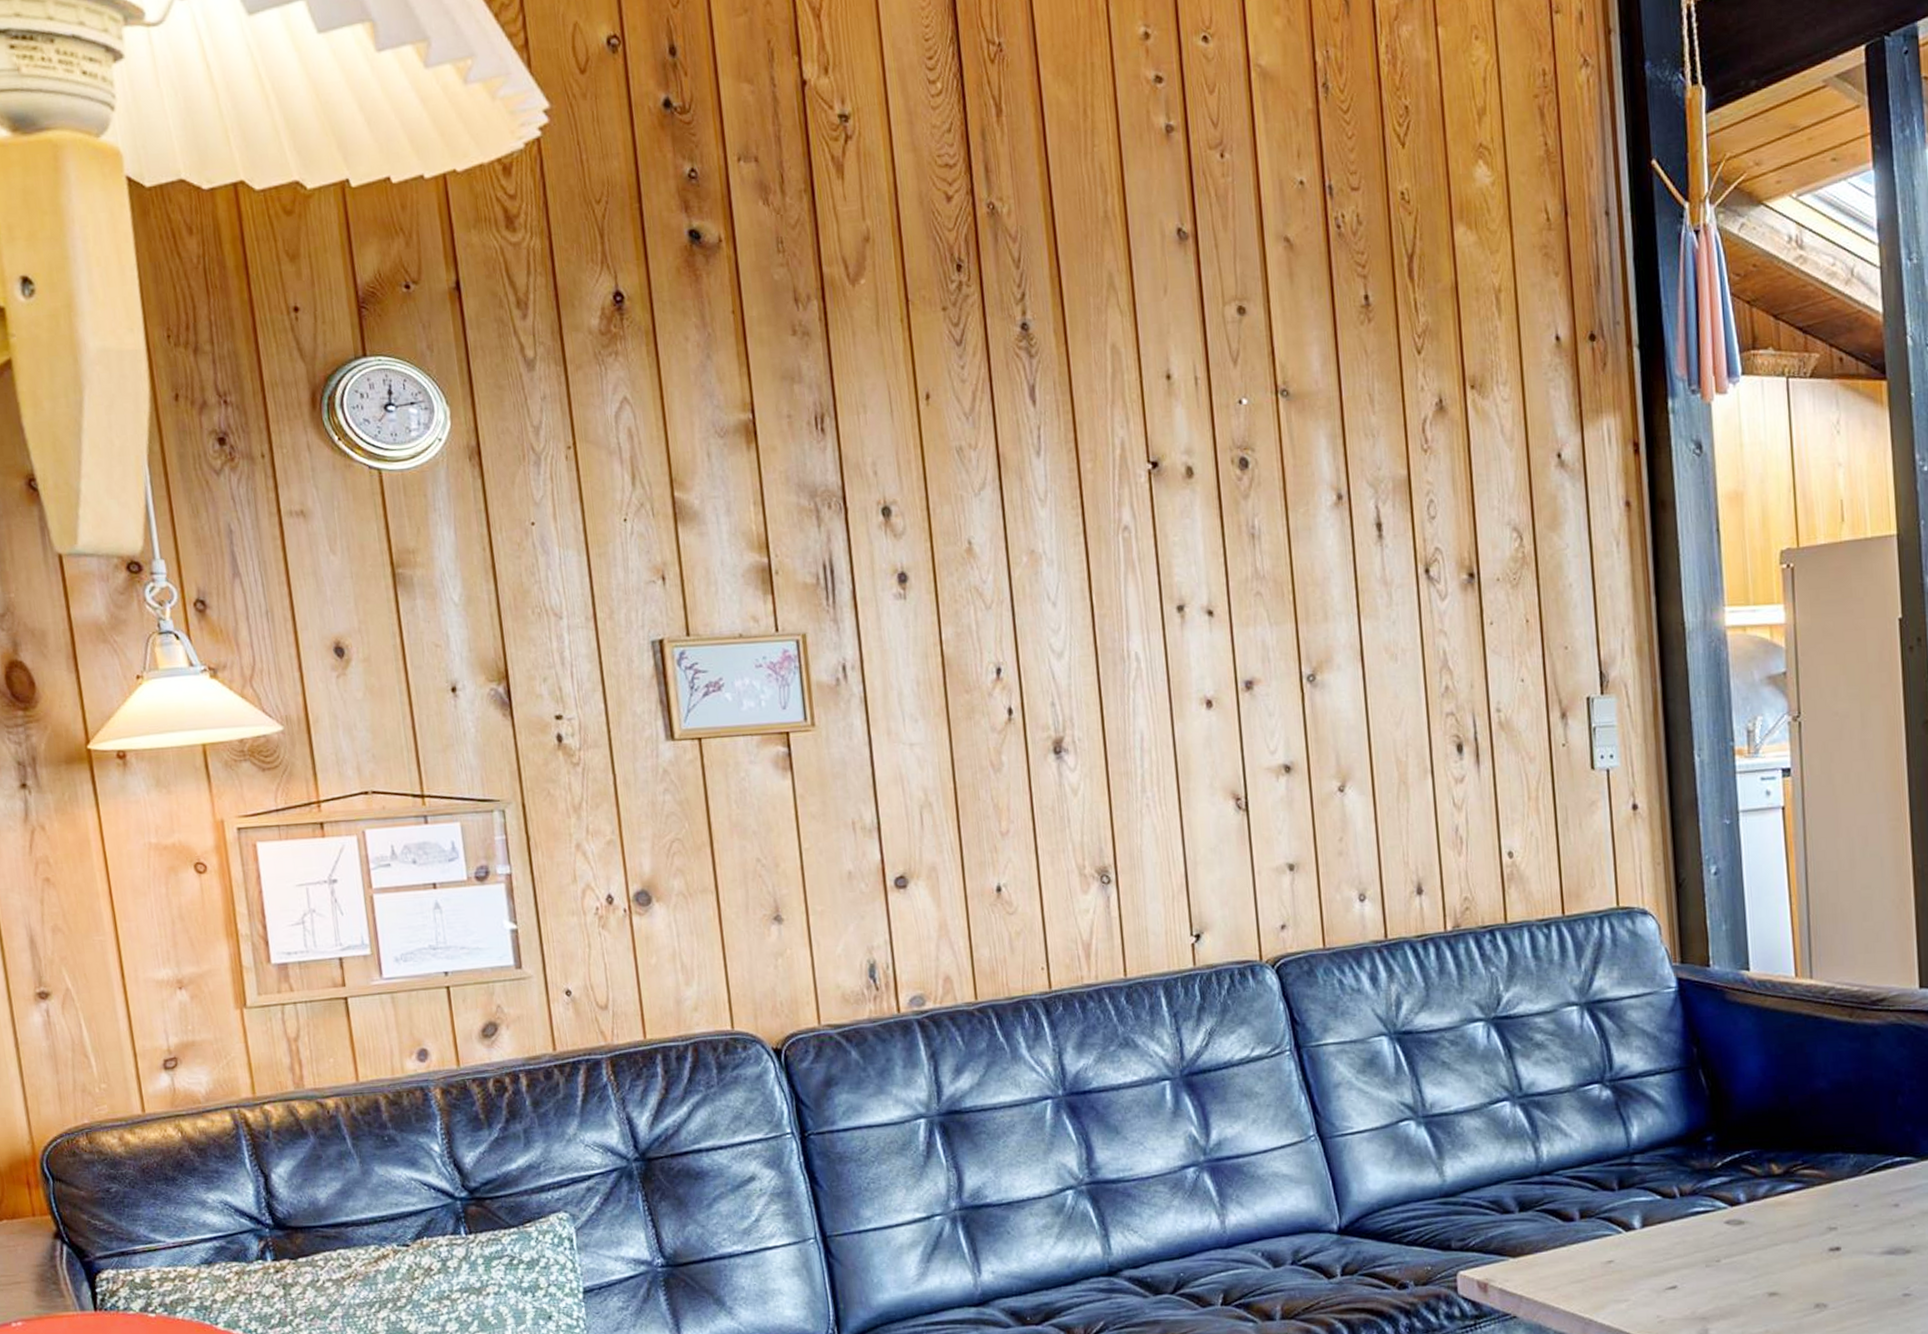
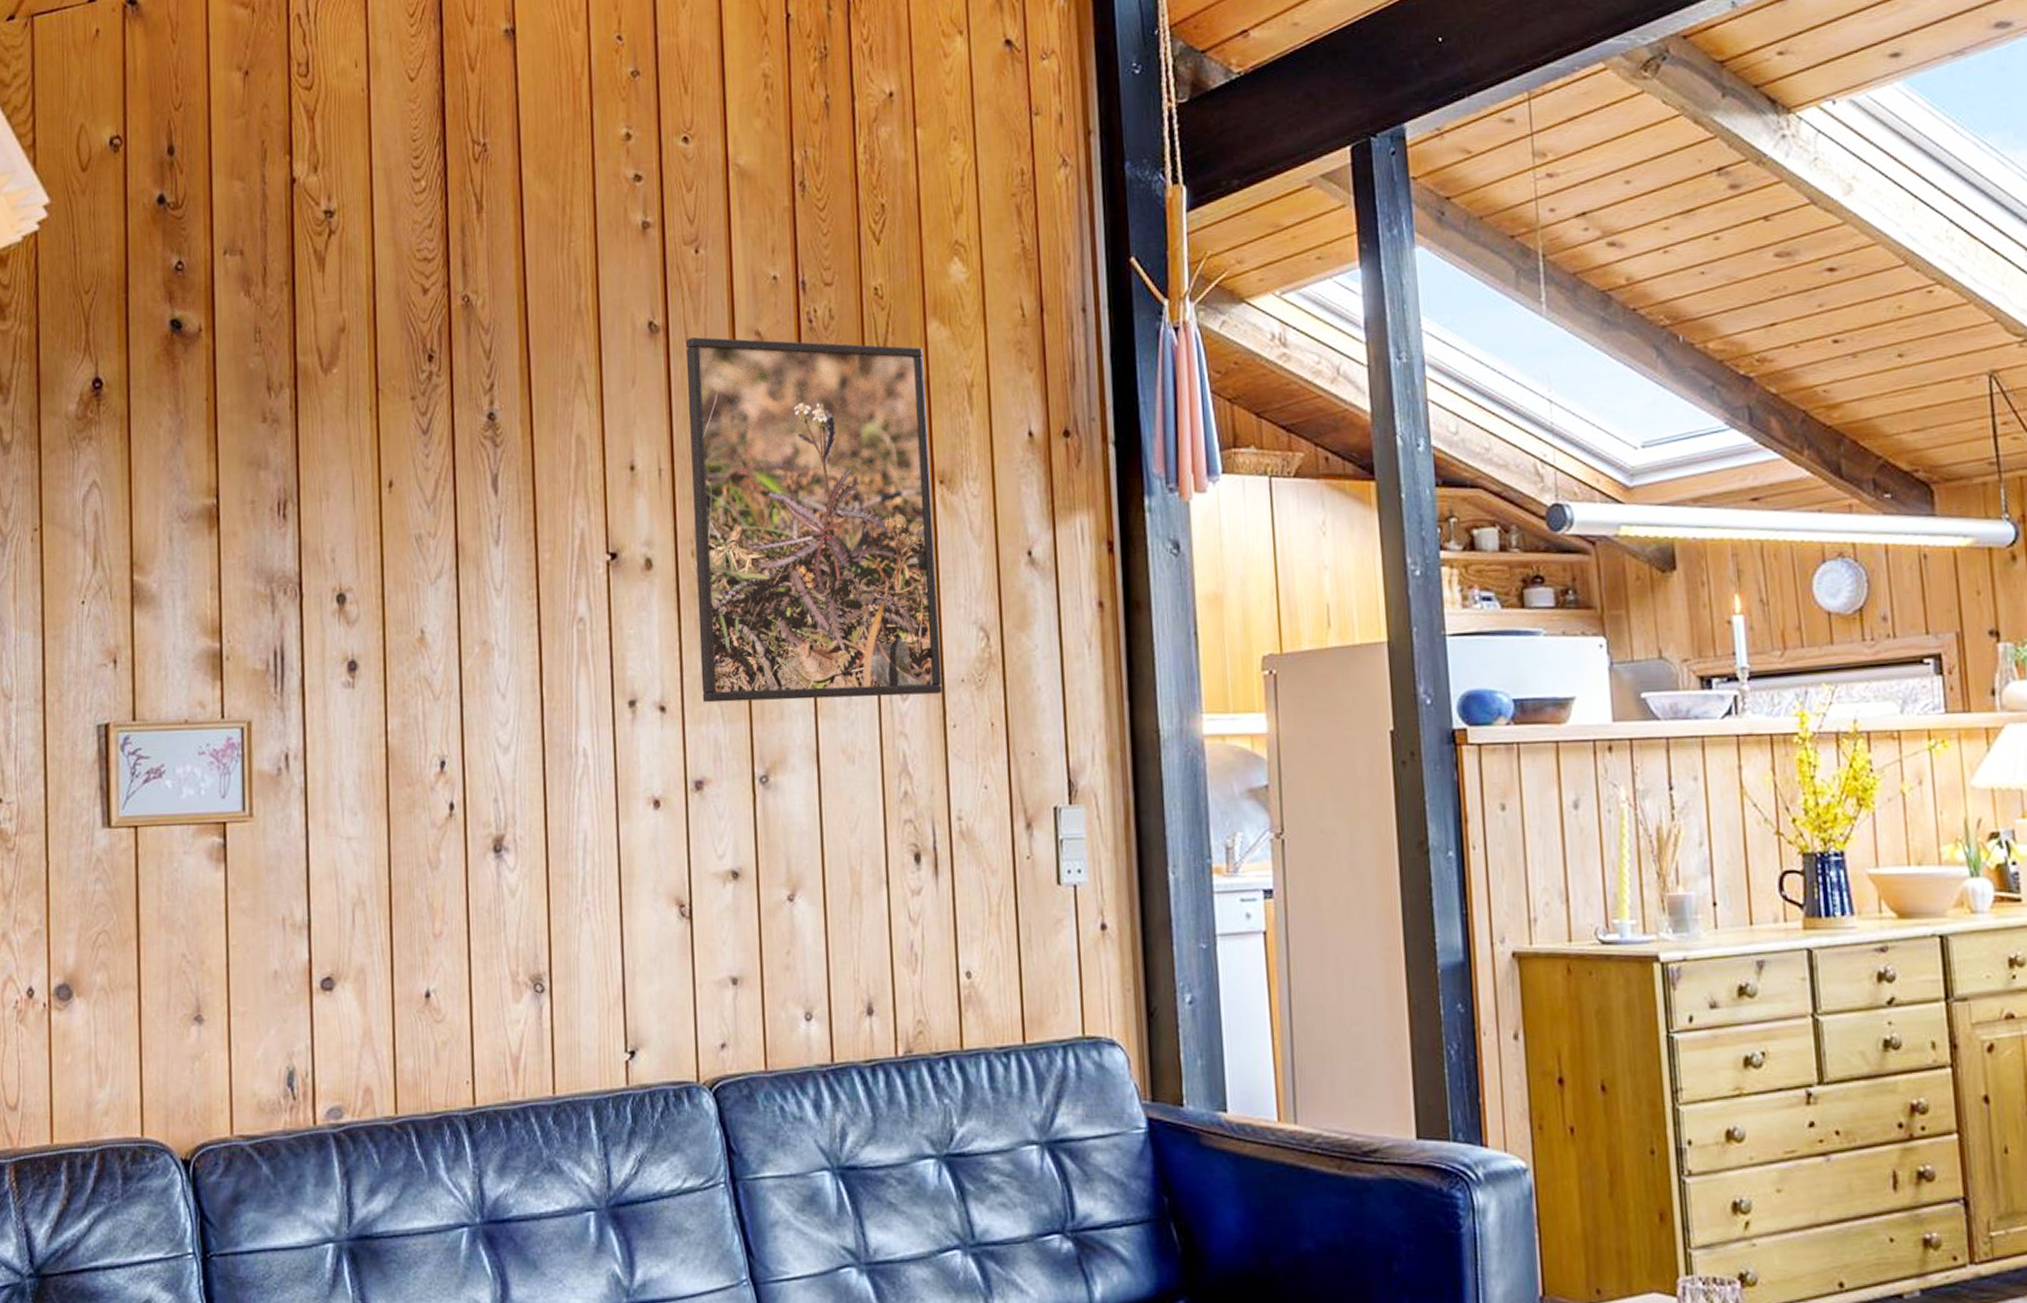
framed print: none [1215,244,1479,607] -> present [685,337,943,703]

